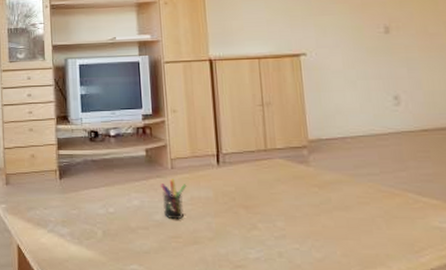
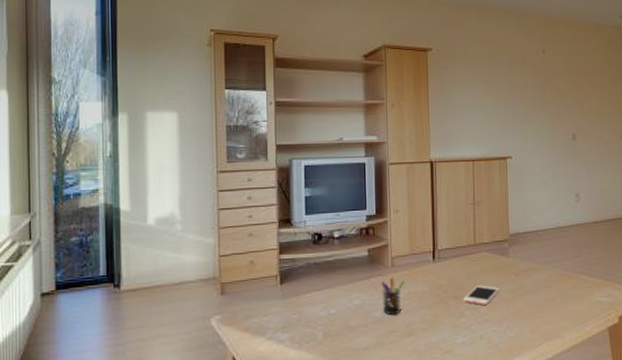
cell phone: none [255,195,300,219] -> present [463,285,499,306]

